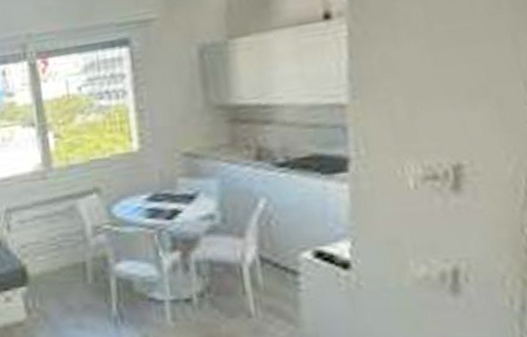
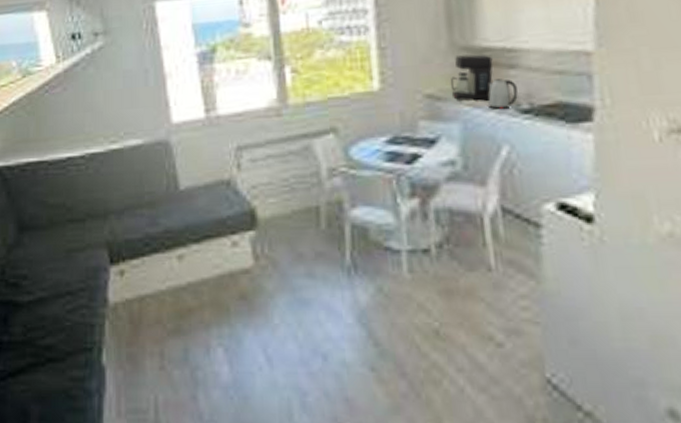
coffee maker: none [207,112,249,158] -> present [450,54,493,101]
kettle: none [244,134,273,165] -> present [488,78,518,110]

